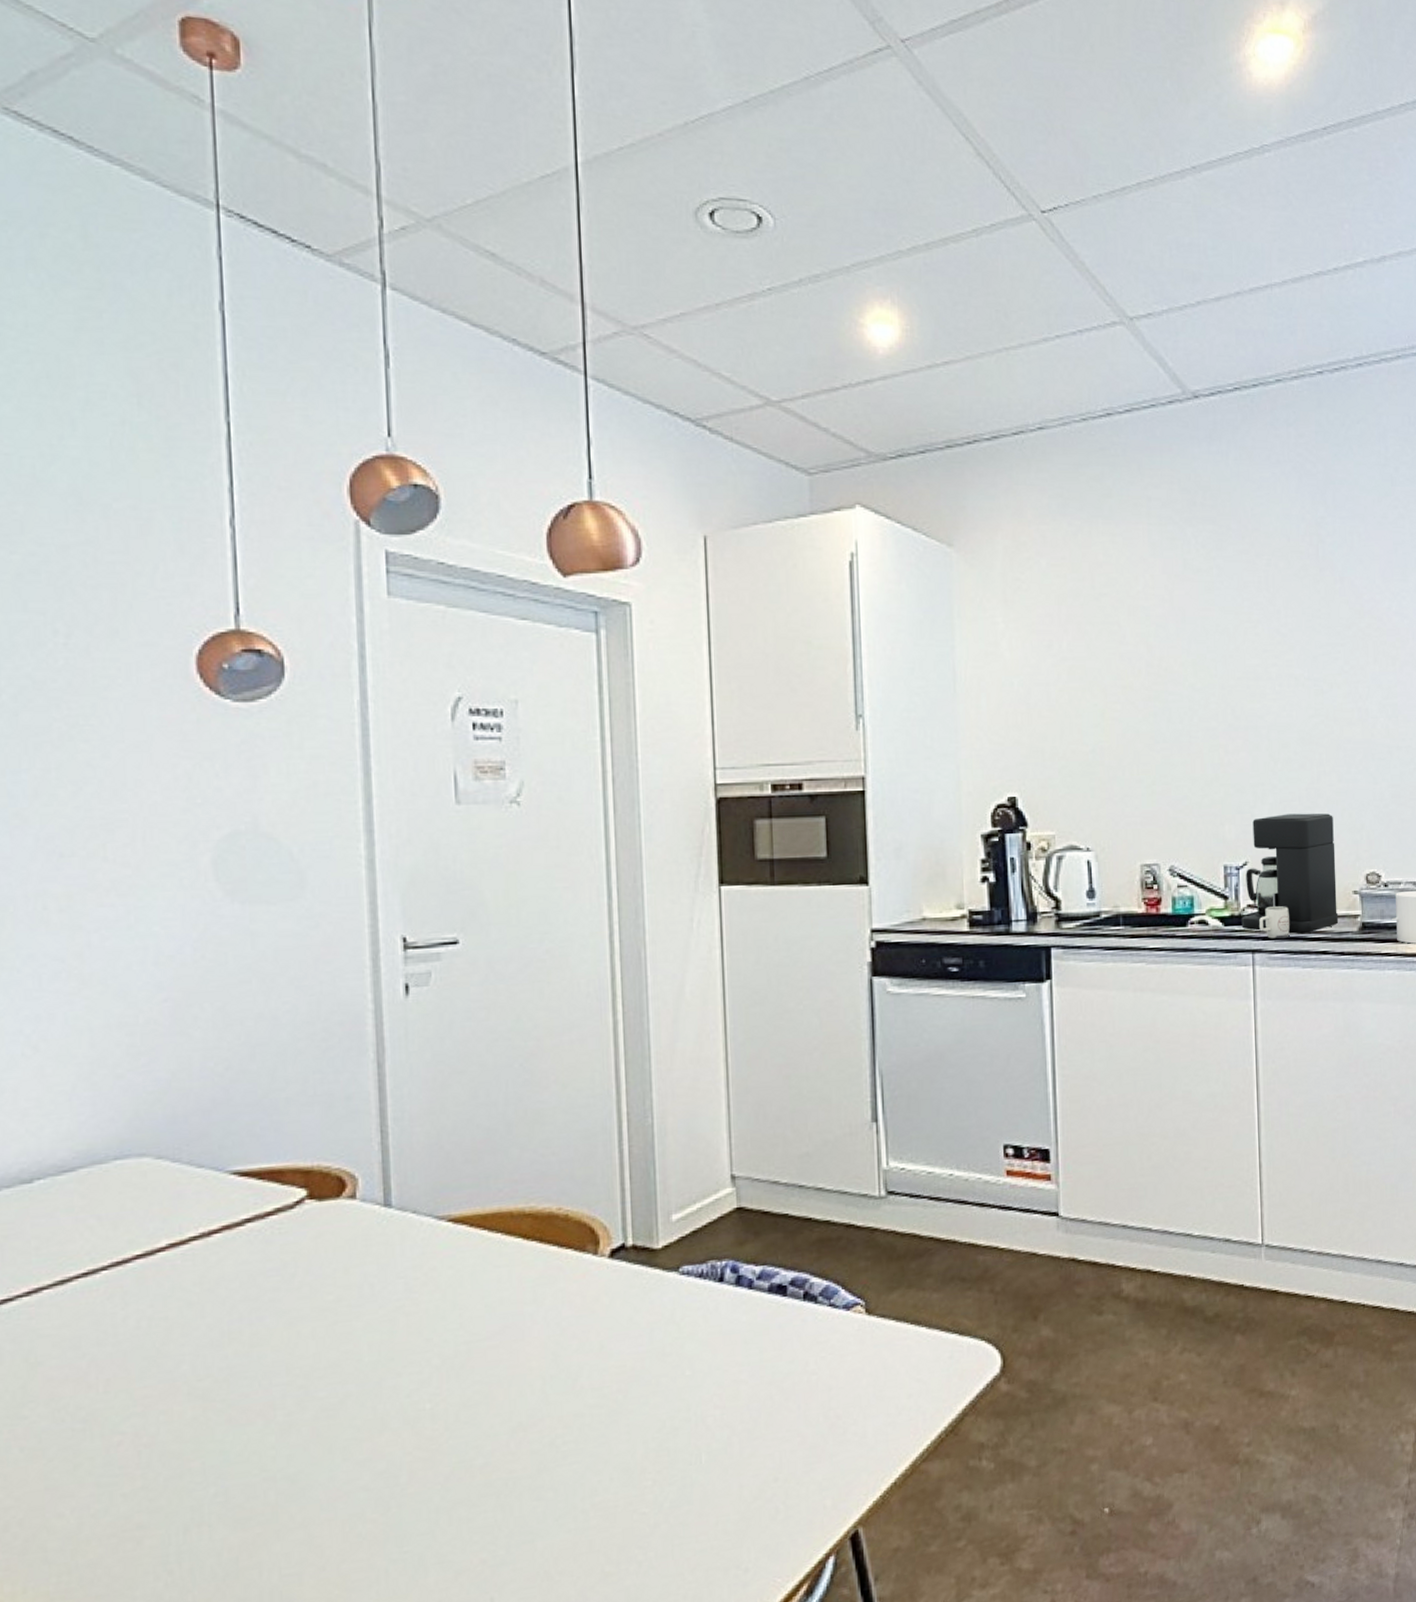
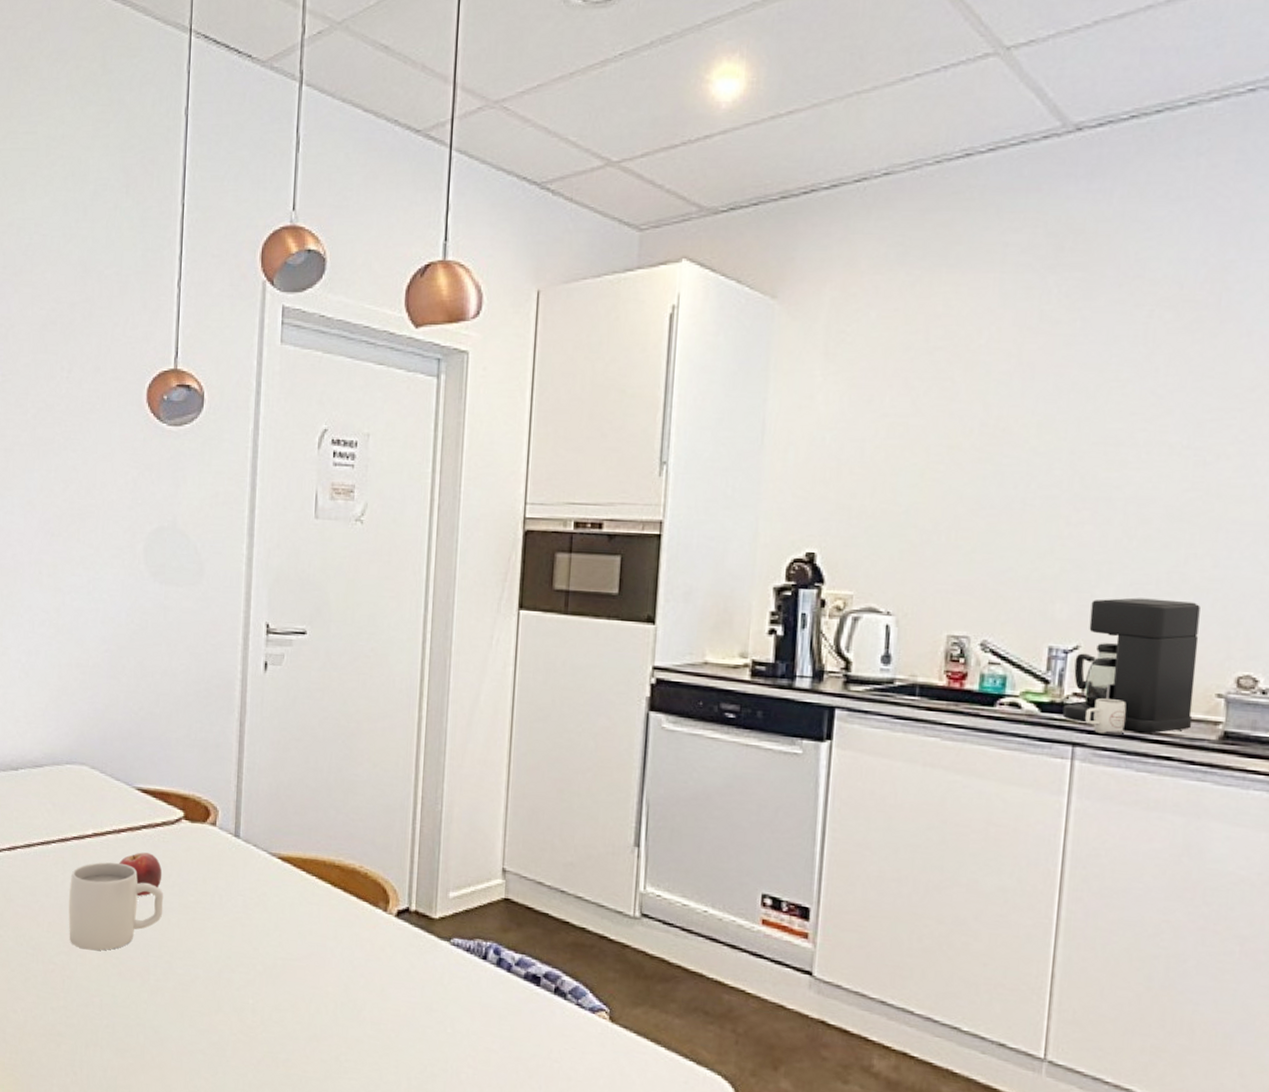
mug: none [136,1274,289,1402] -> present [68,862,164,951]
fruit: none [214,1252,283,1312] -> present [119,852,163,896]

